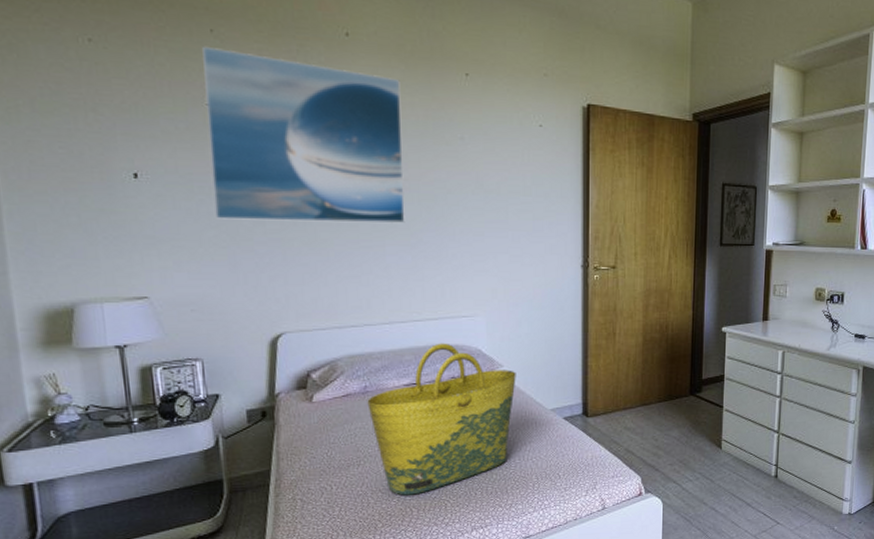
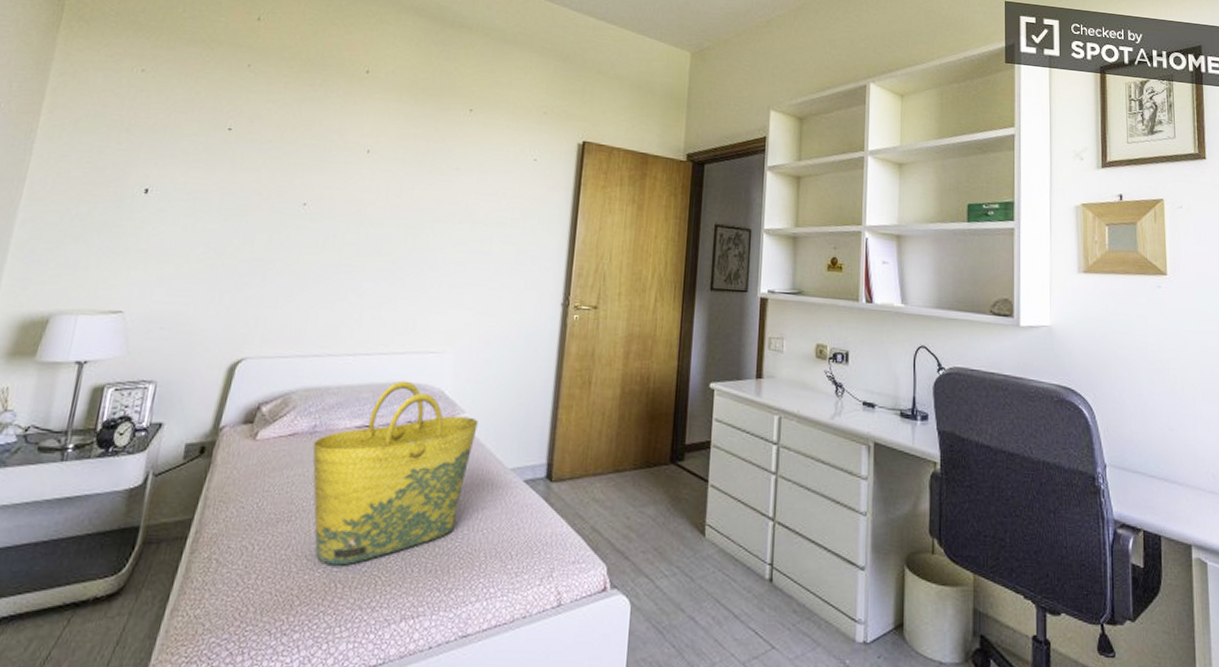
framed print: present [202,45,405,224] -> none [208,78,408,250]

